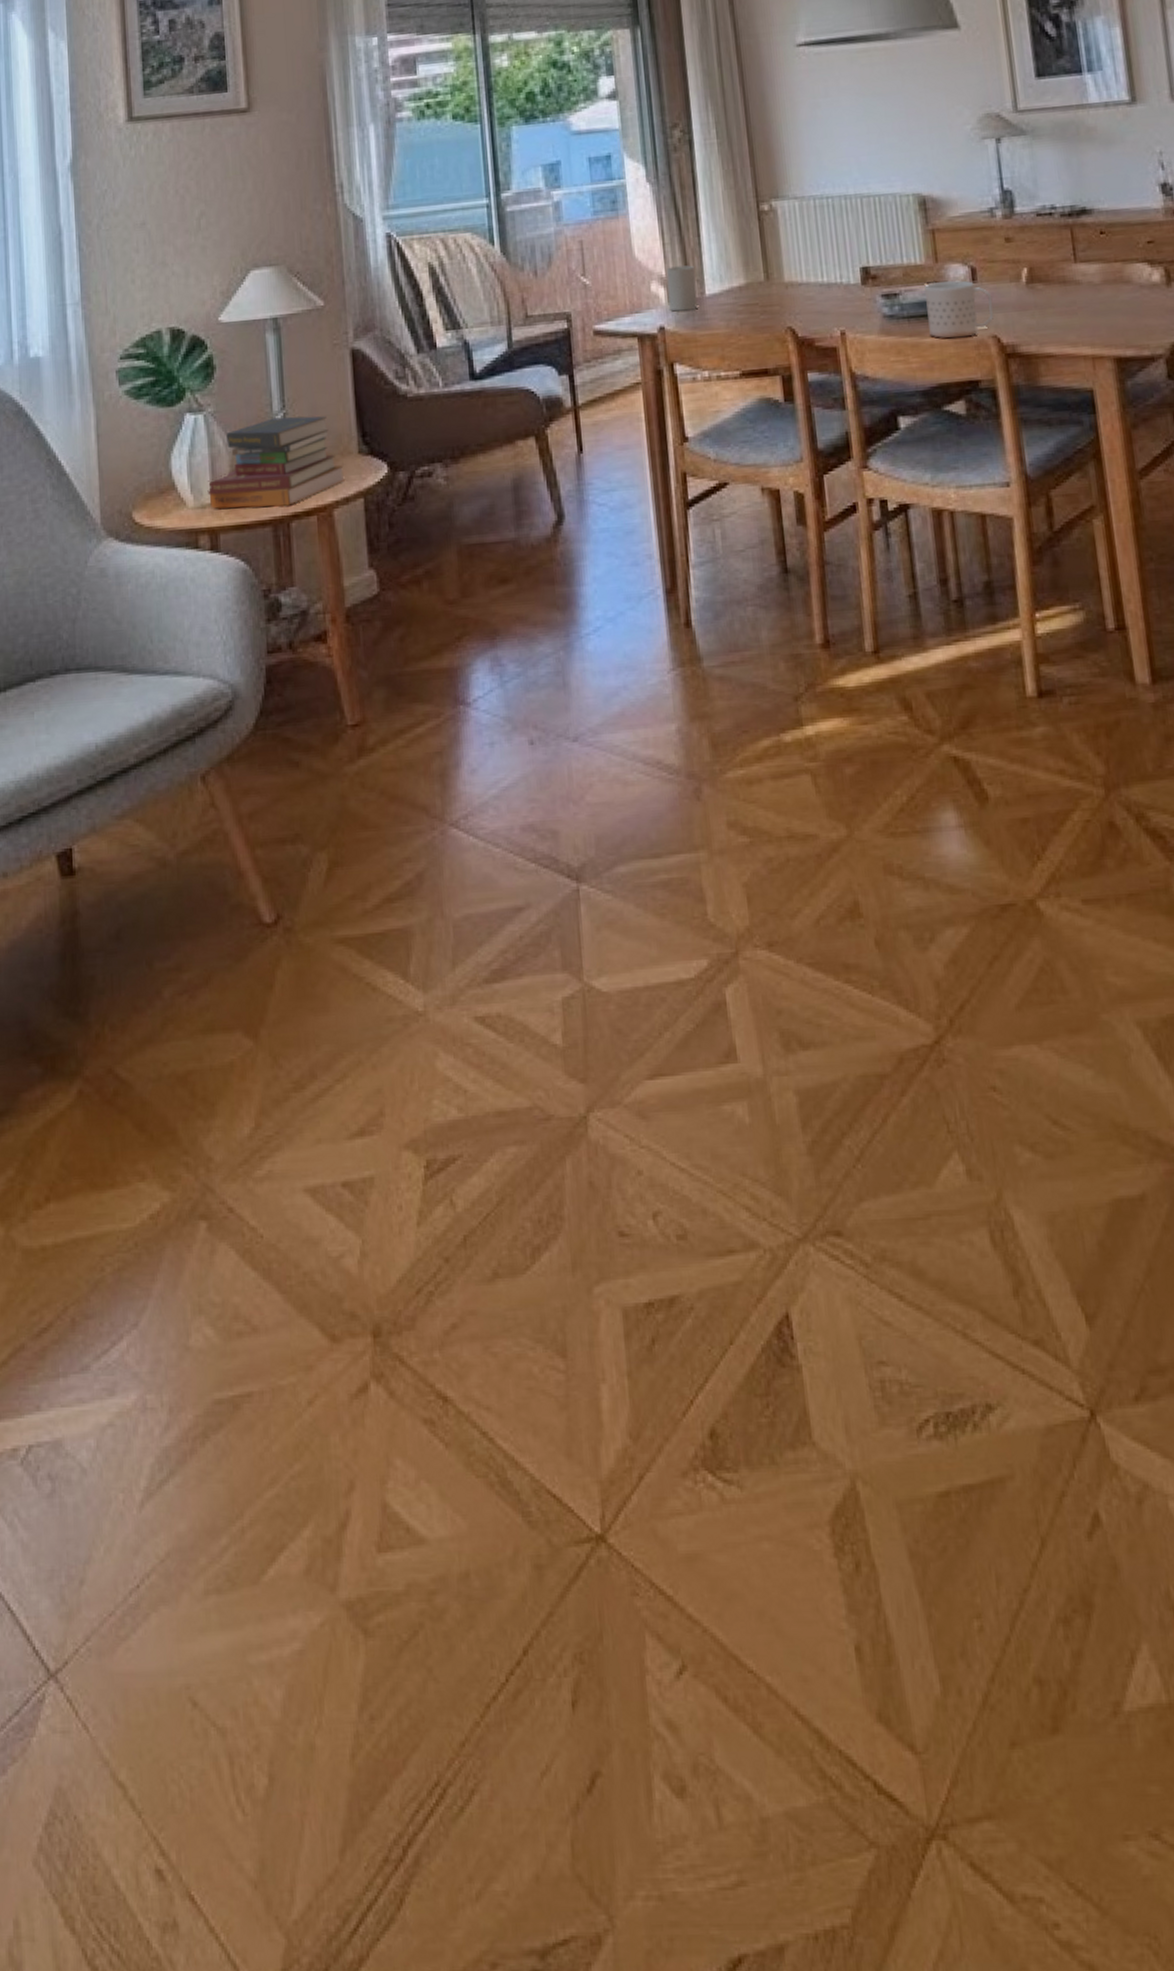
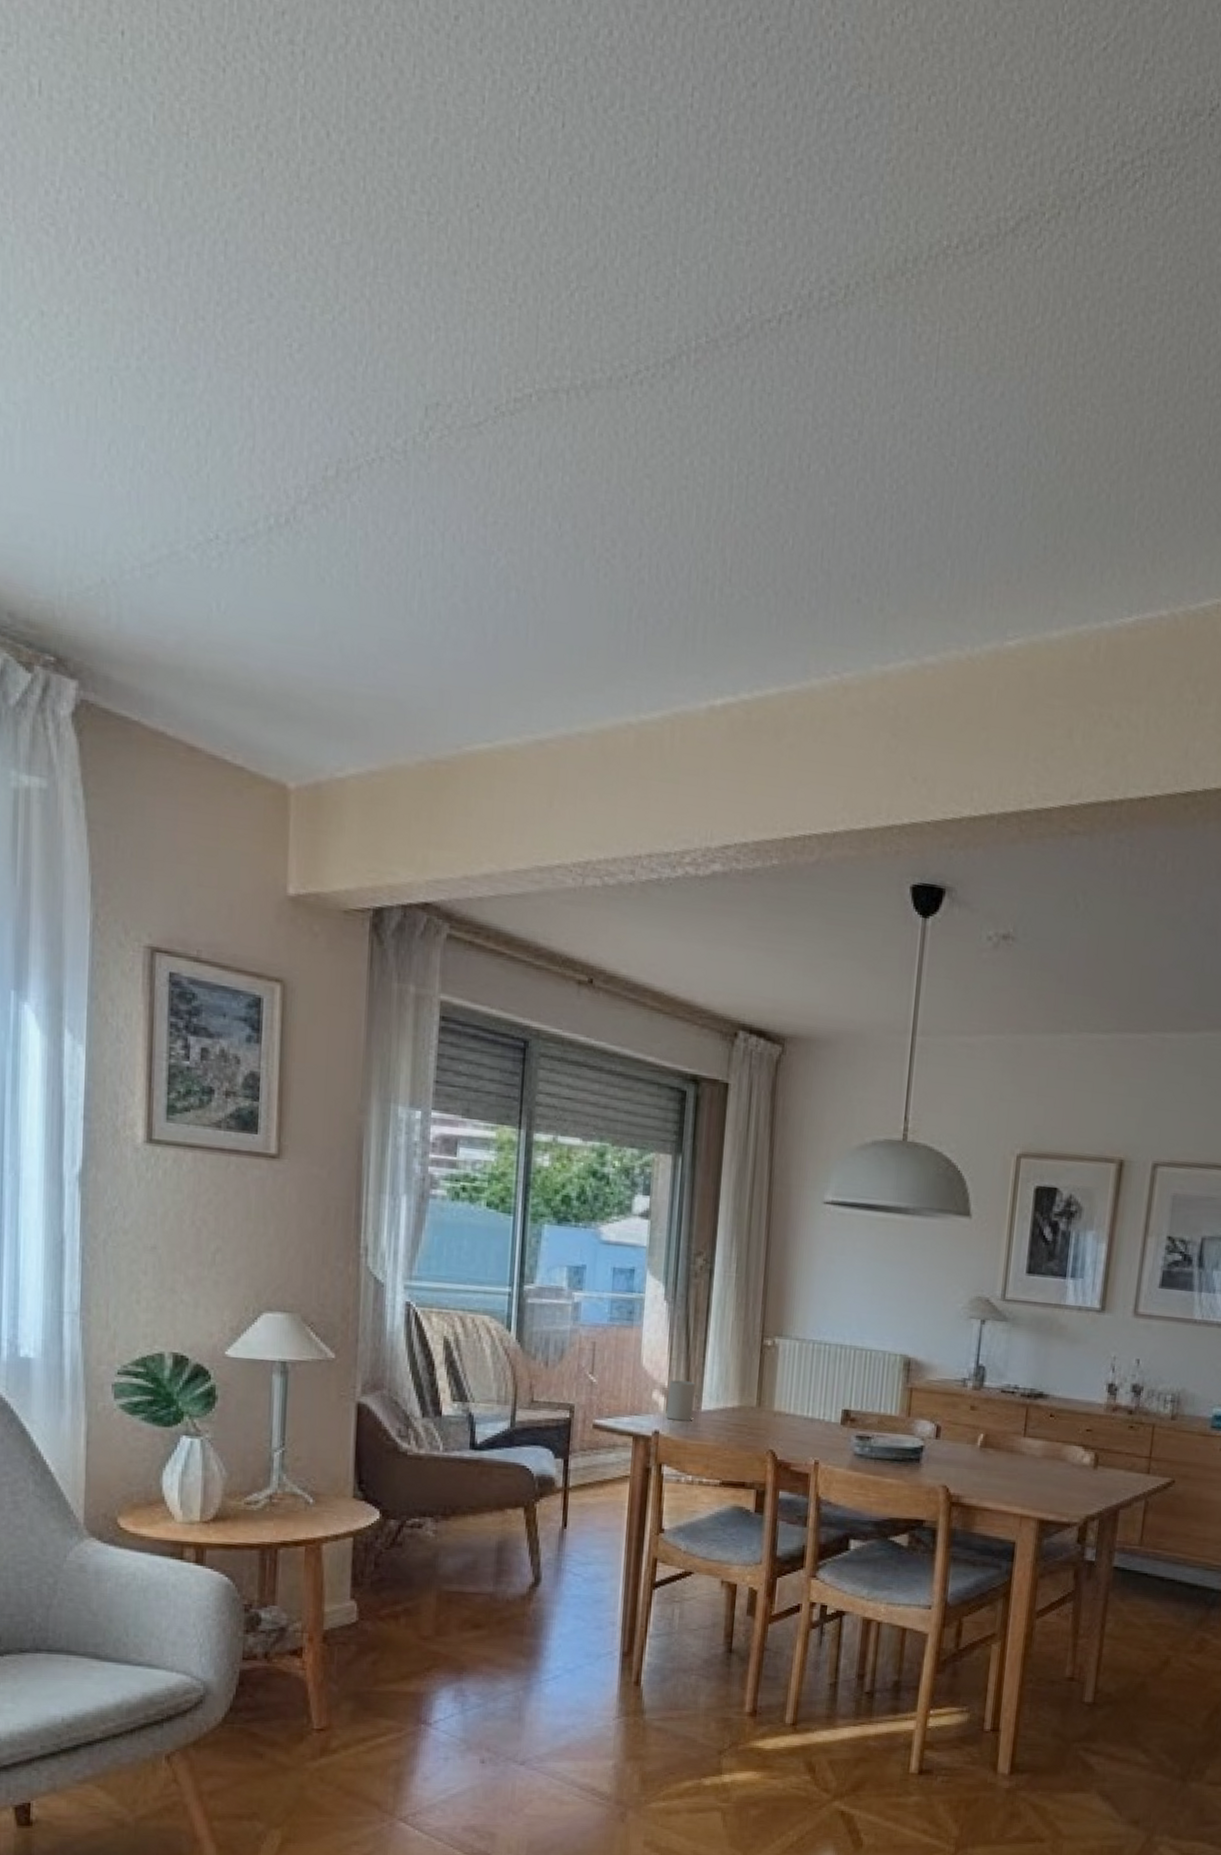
books: present [207,416,345,509] -> none [197,1453,336,1534]
mug: present [925,280,994,339] -> none [890,1432,950,1484]

